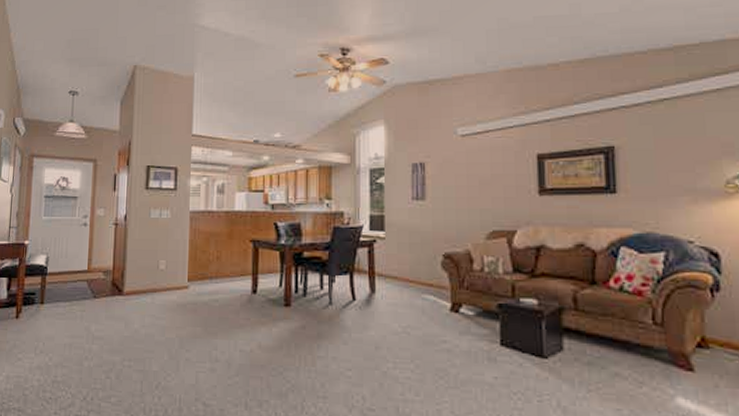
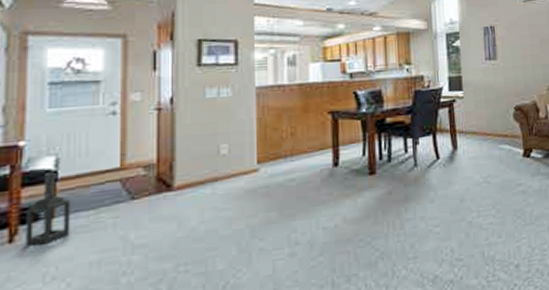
lantern: none [26,267,55,324] -> present [25,171,71,246]

